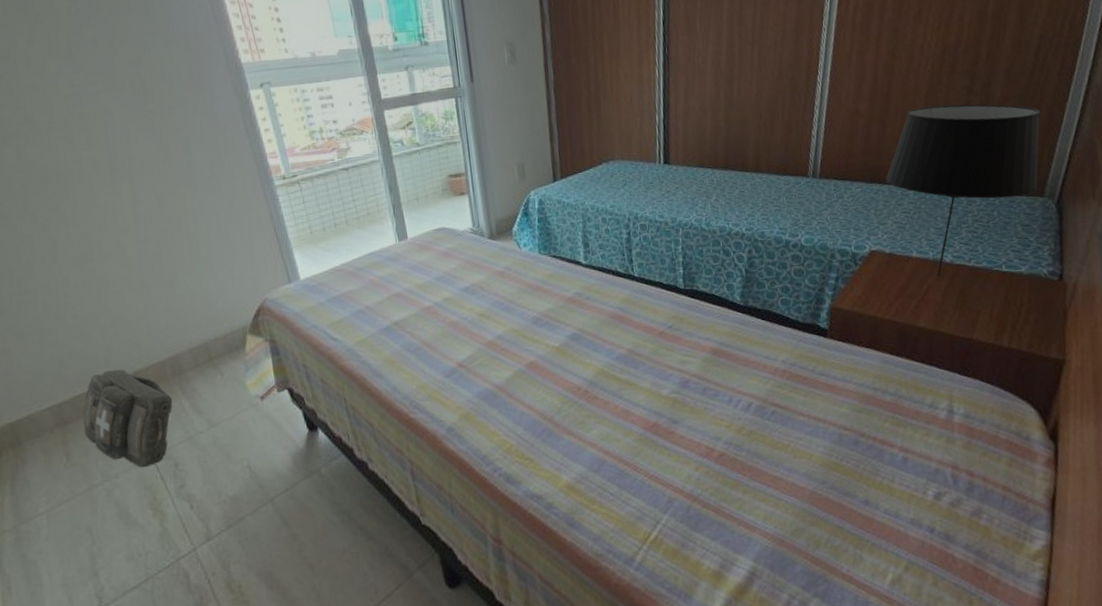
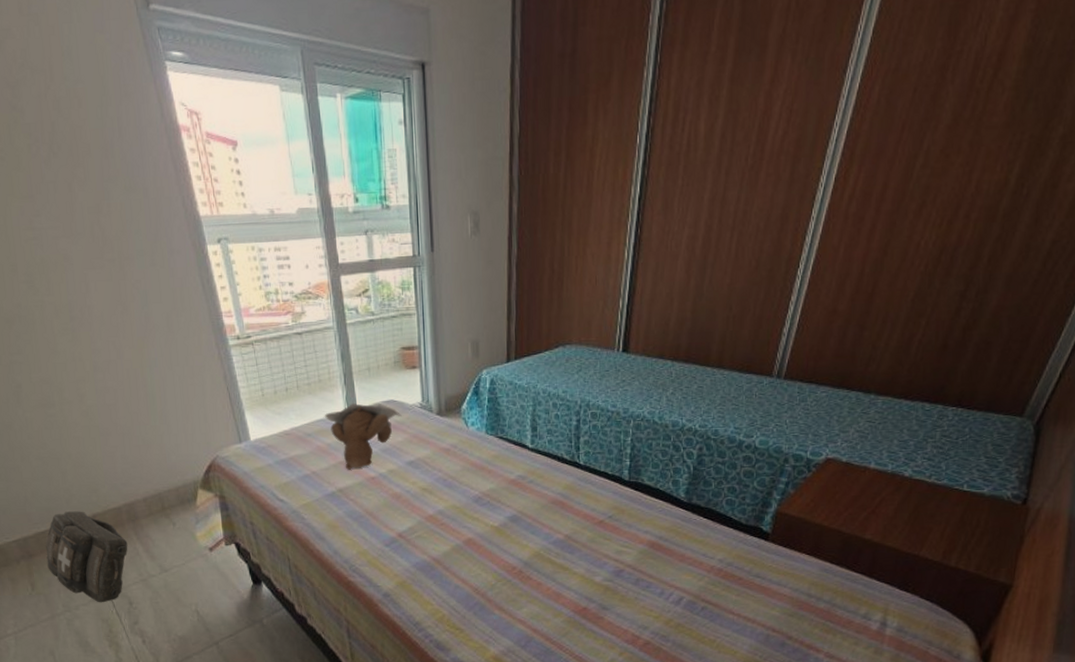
stuffed animal: none [375,232,453,302] -> present [324,403,402,470]
table lamp: present [885,104,1041,277] -> none [854,310,1037,491]

